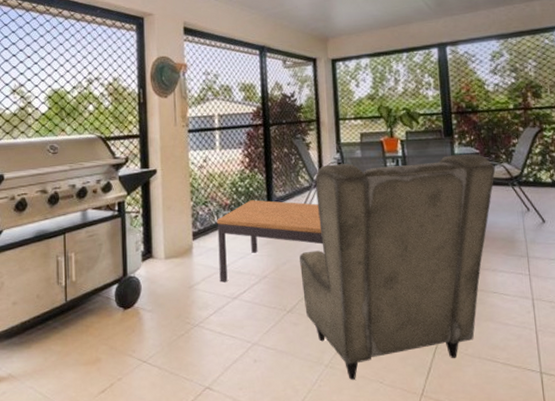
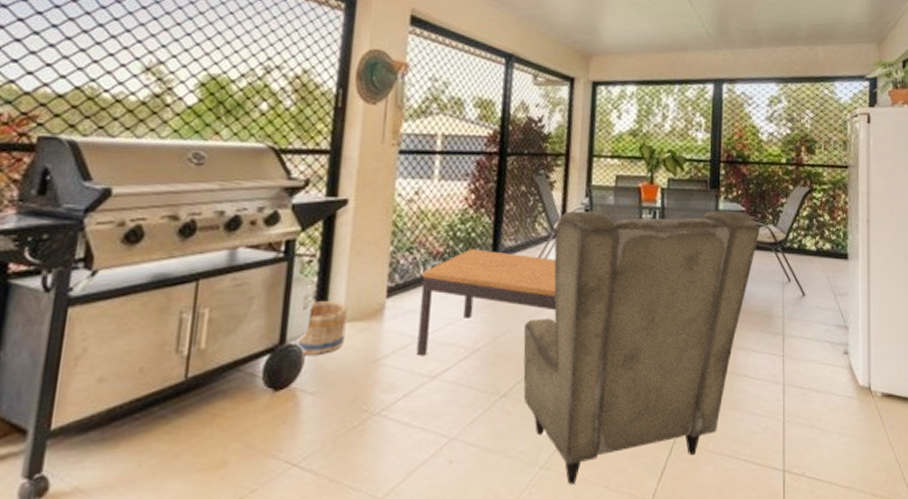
basket: none [135,244,167,284] -> present [296,301,349,356]

